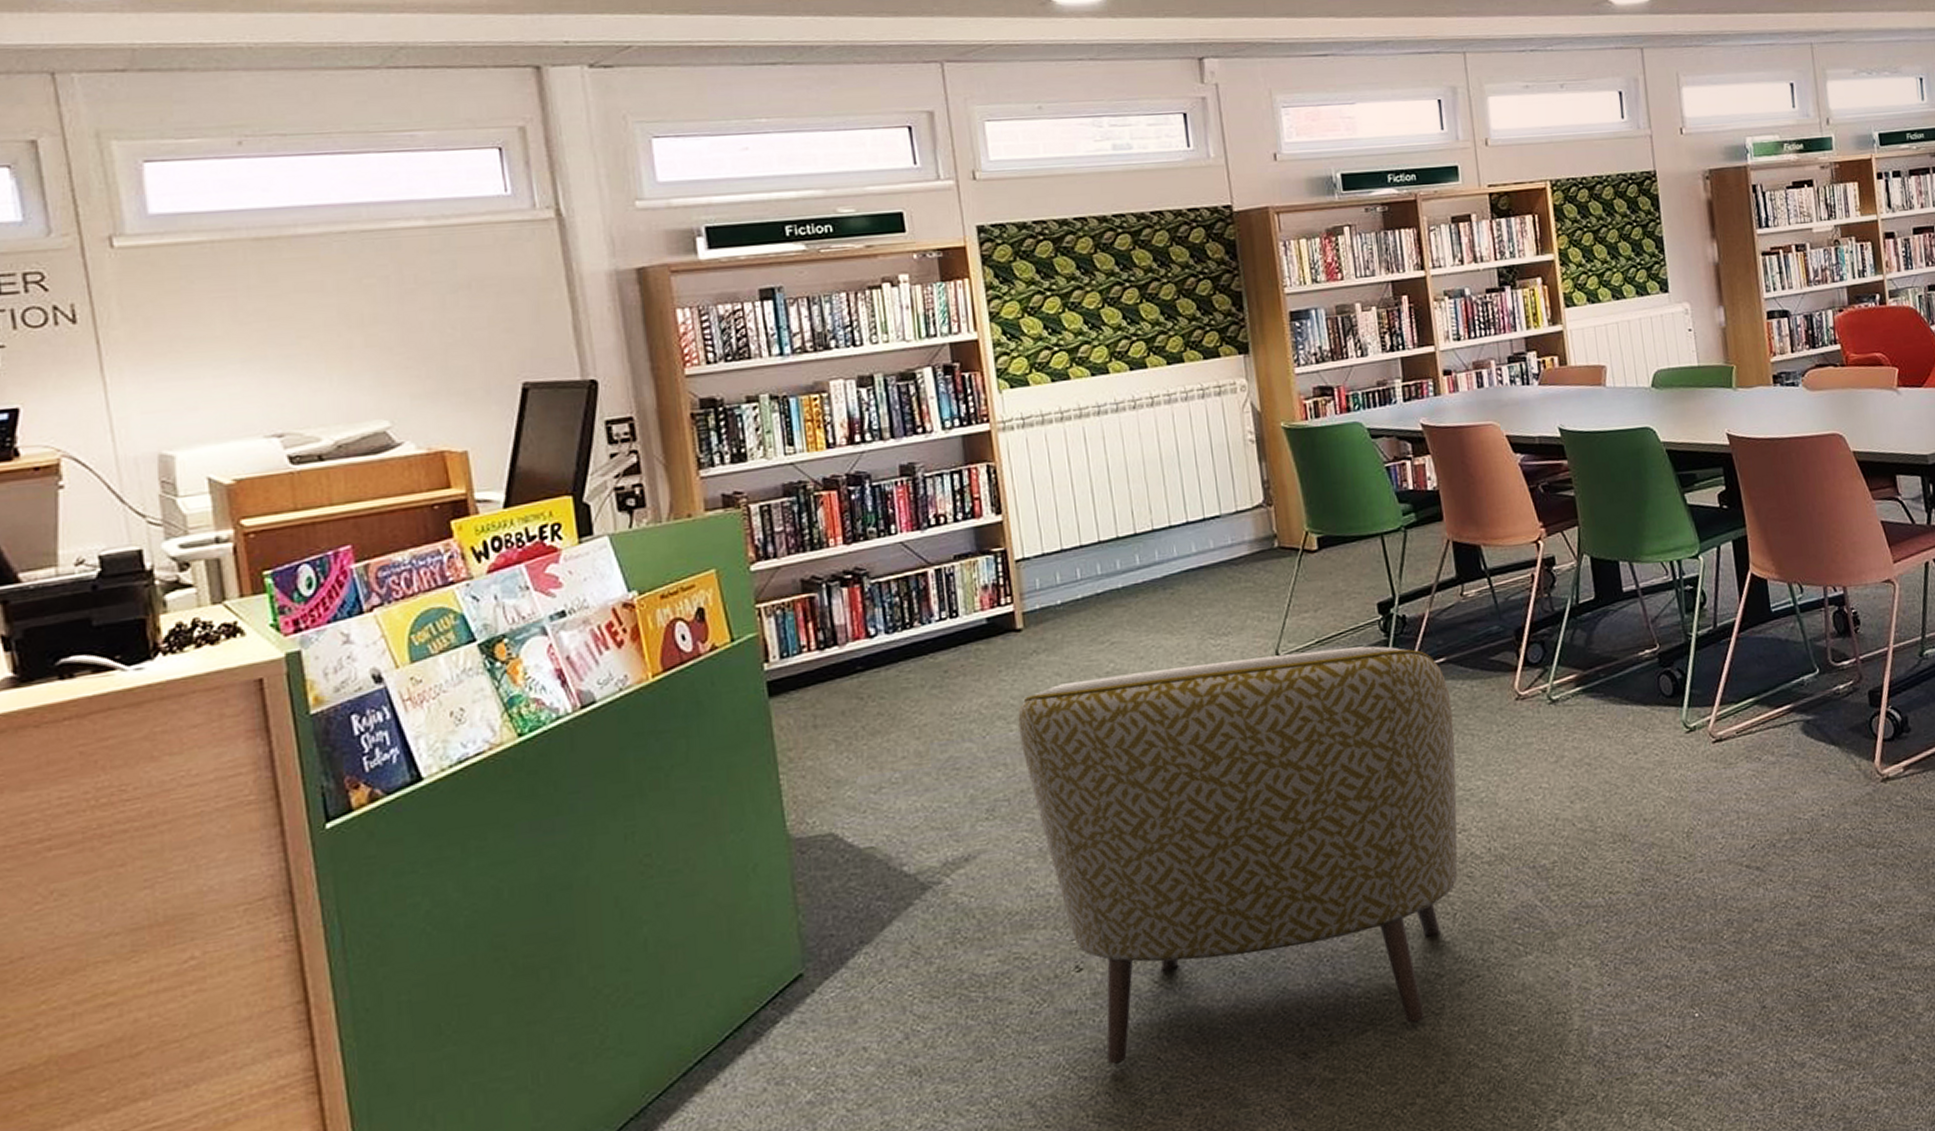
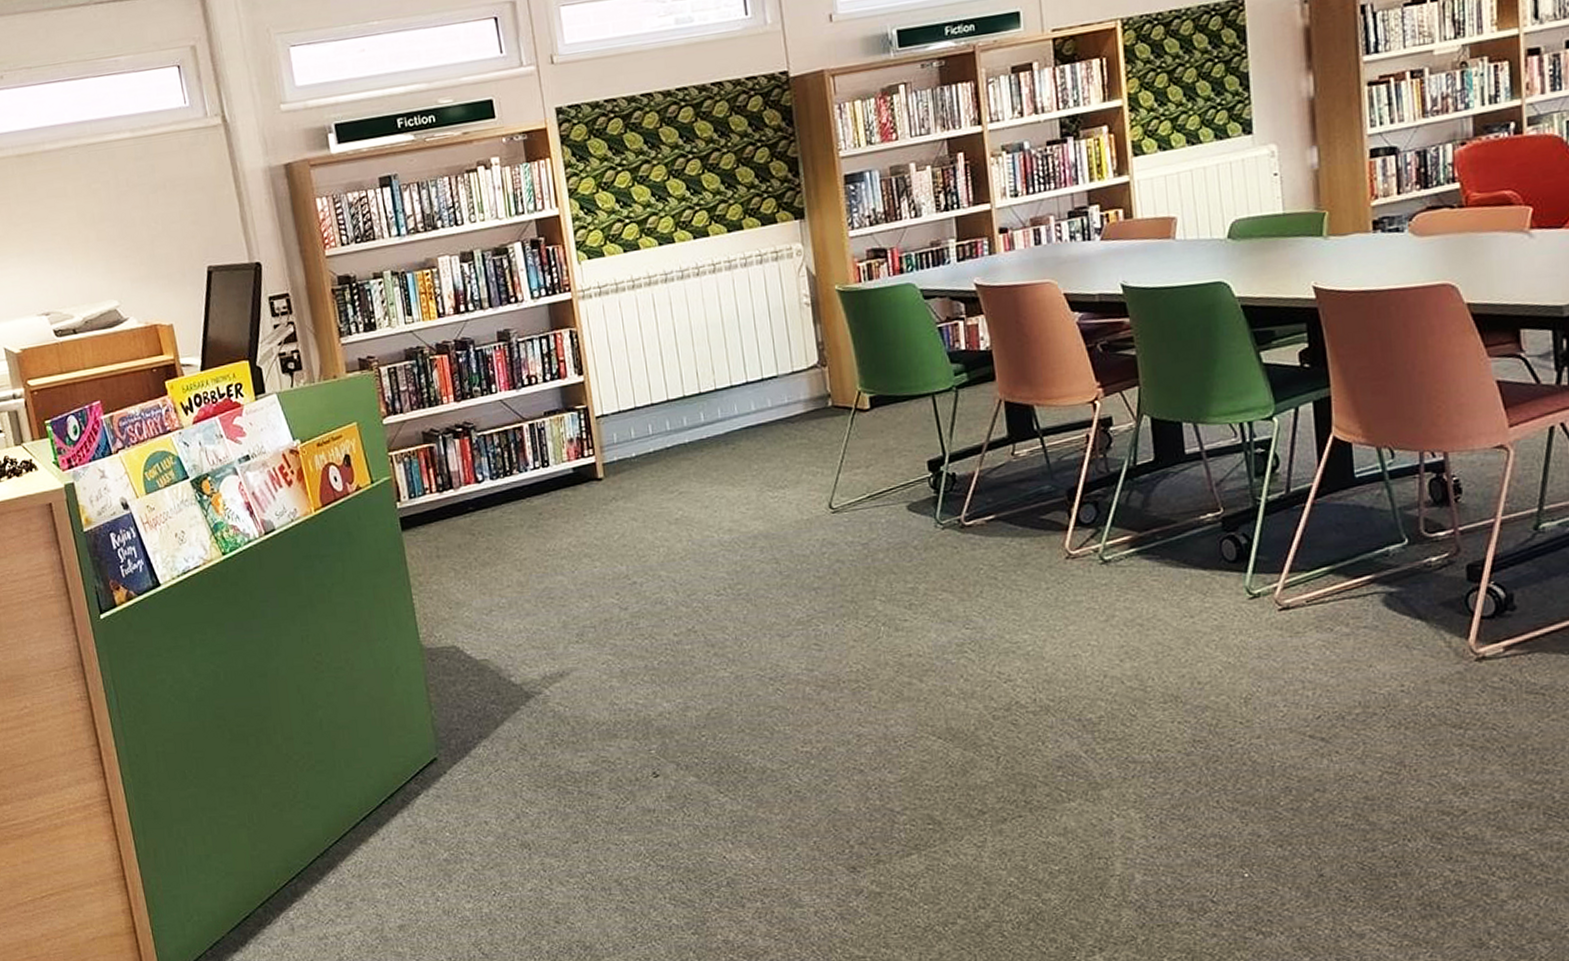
armchair: present [1018,646,1458,1065] -> none [601,501,1003,859]

